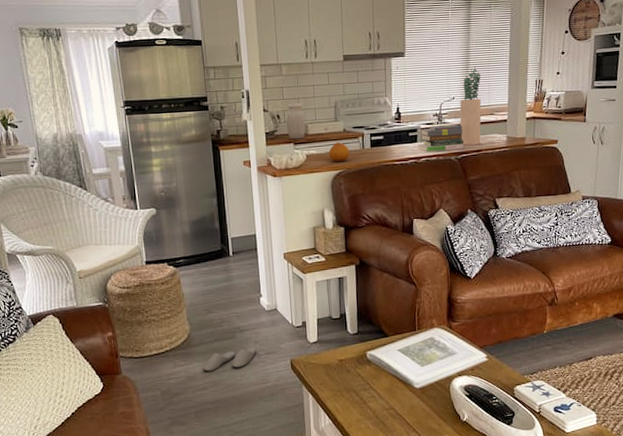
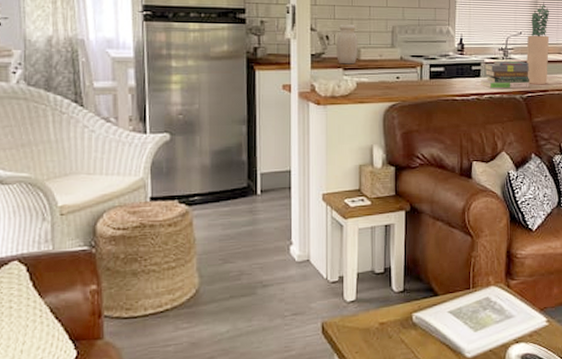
slippers: present [203,346,256,372] -> none [212,305,280,337]
fruit: present [328,142,350,162] -> none [382,71,406,93]

